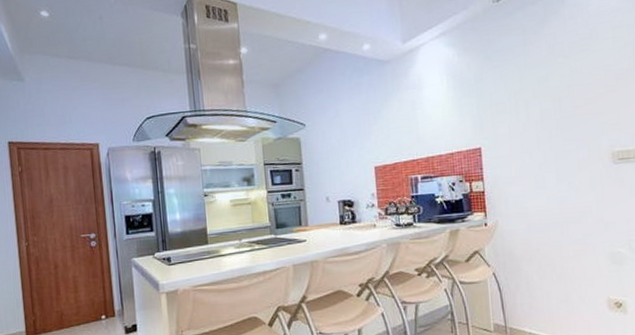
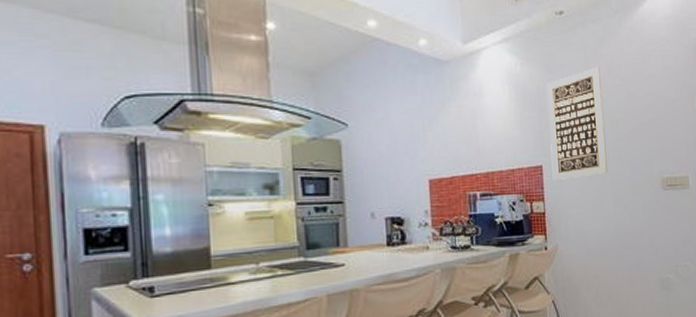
wall art: none [484,47,550,162] -> present [547,67,607,181]

